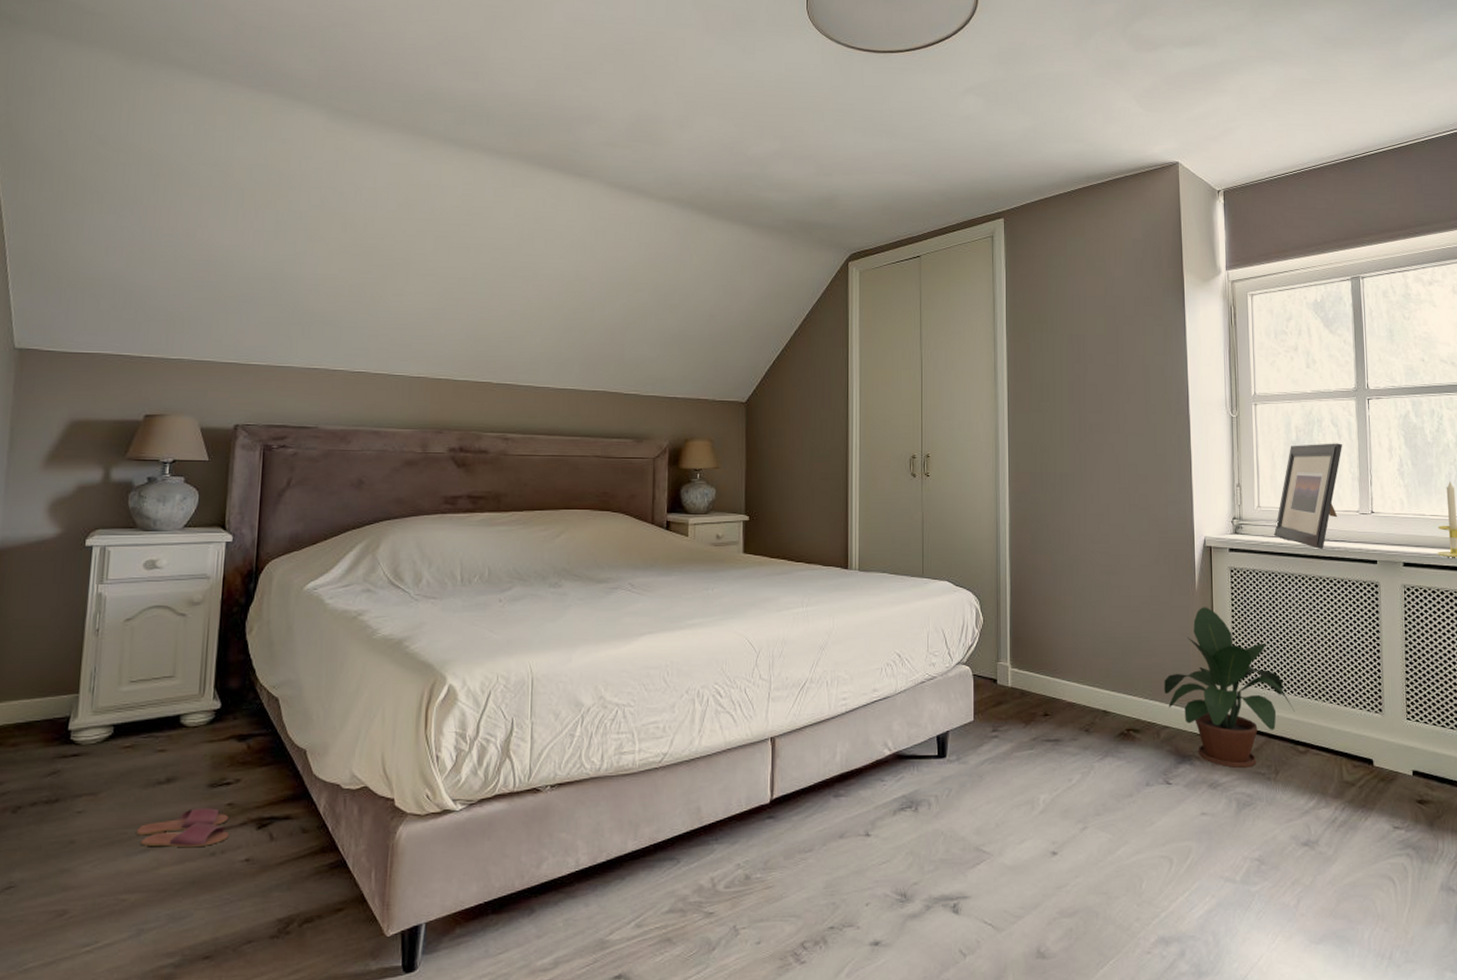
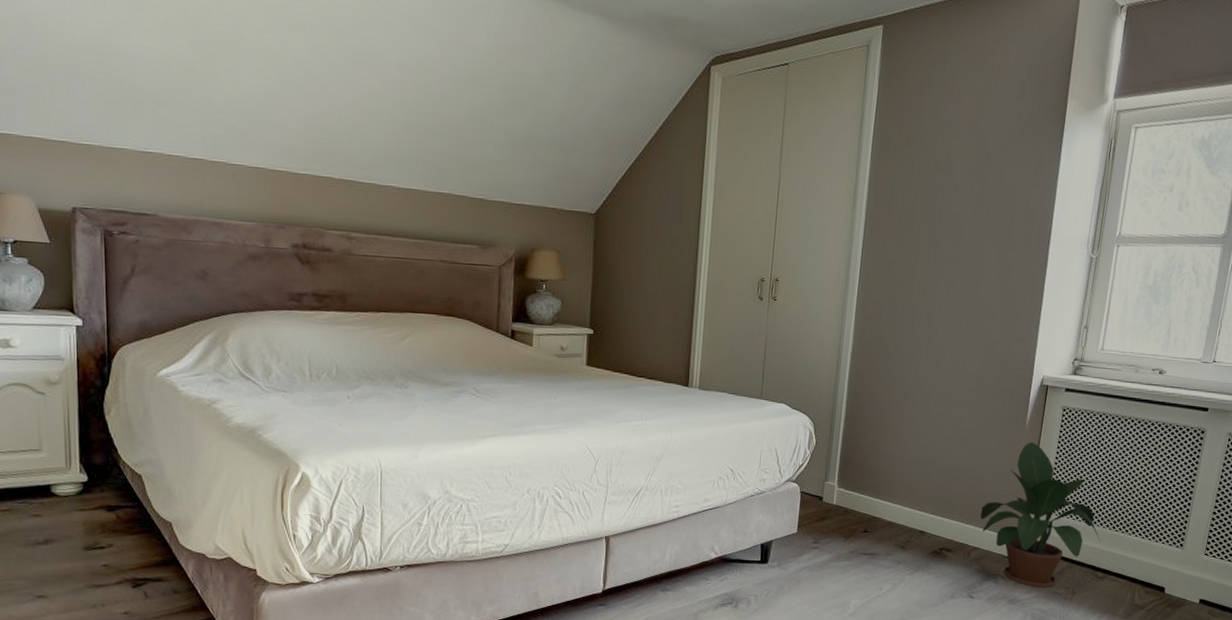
slippers: present [136,808,230,848] -> none [22,567,108,600]
picture frame: present [1274,443,1343,550] -> none [1112,289,1200,395]

